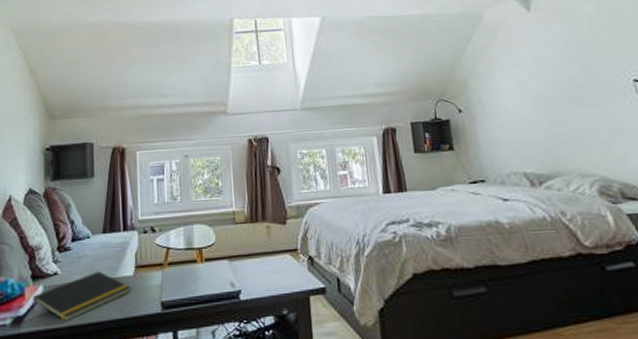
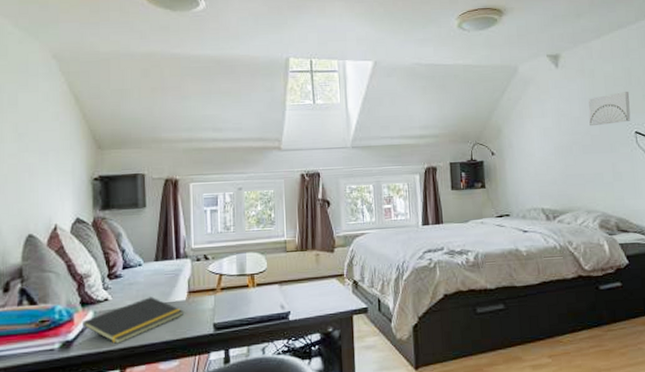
wall art: none [570,34,627,76] -> present [588,92,631,126]

